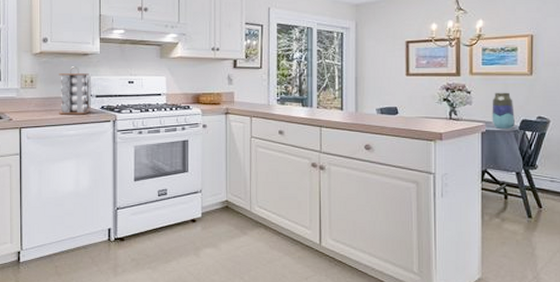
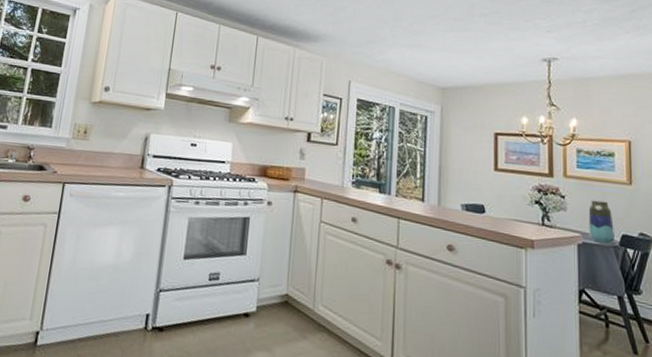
spice rack: present [59,66,90,116] -> none [110,120,150,176]

